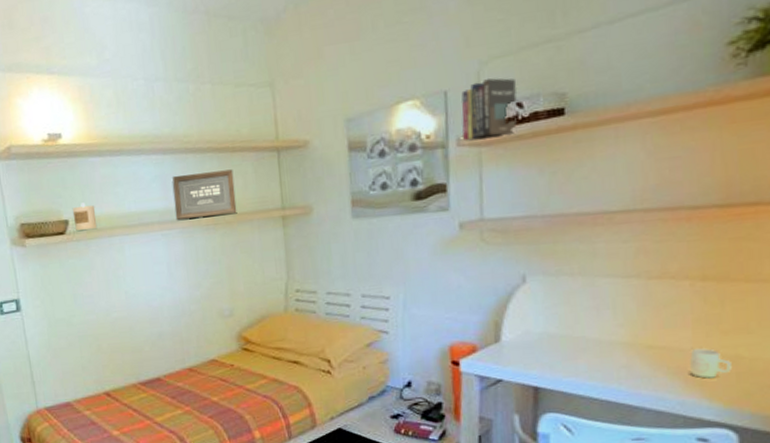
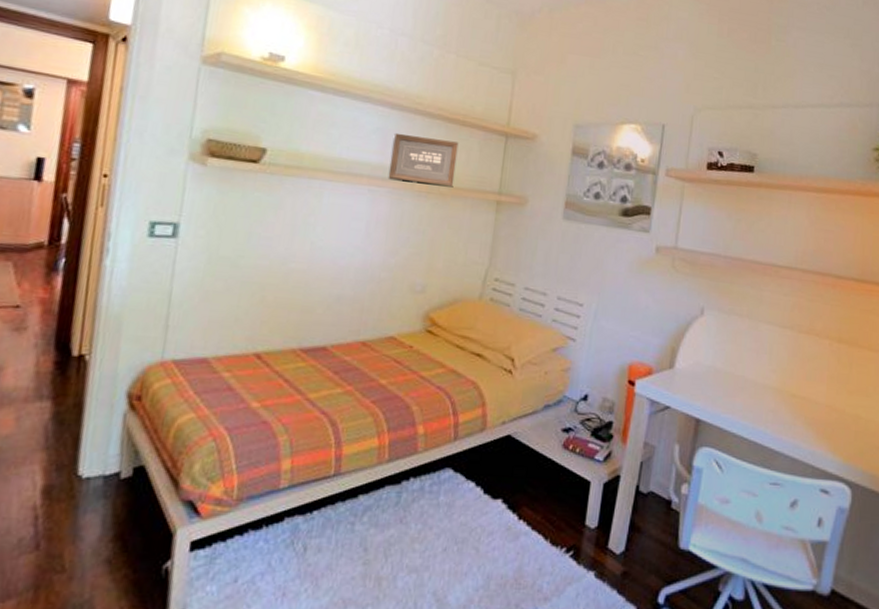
candle: present [72,202,97,231] -> none [272,134,302,165]
books: present [461,78,517,141] -> none [672,124,720,178]
mug: present [690,348,732,379] -> none [822,404,852,433]

